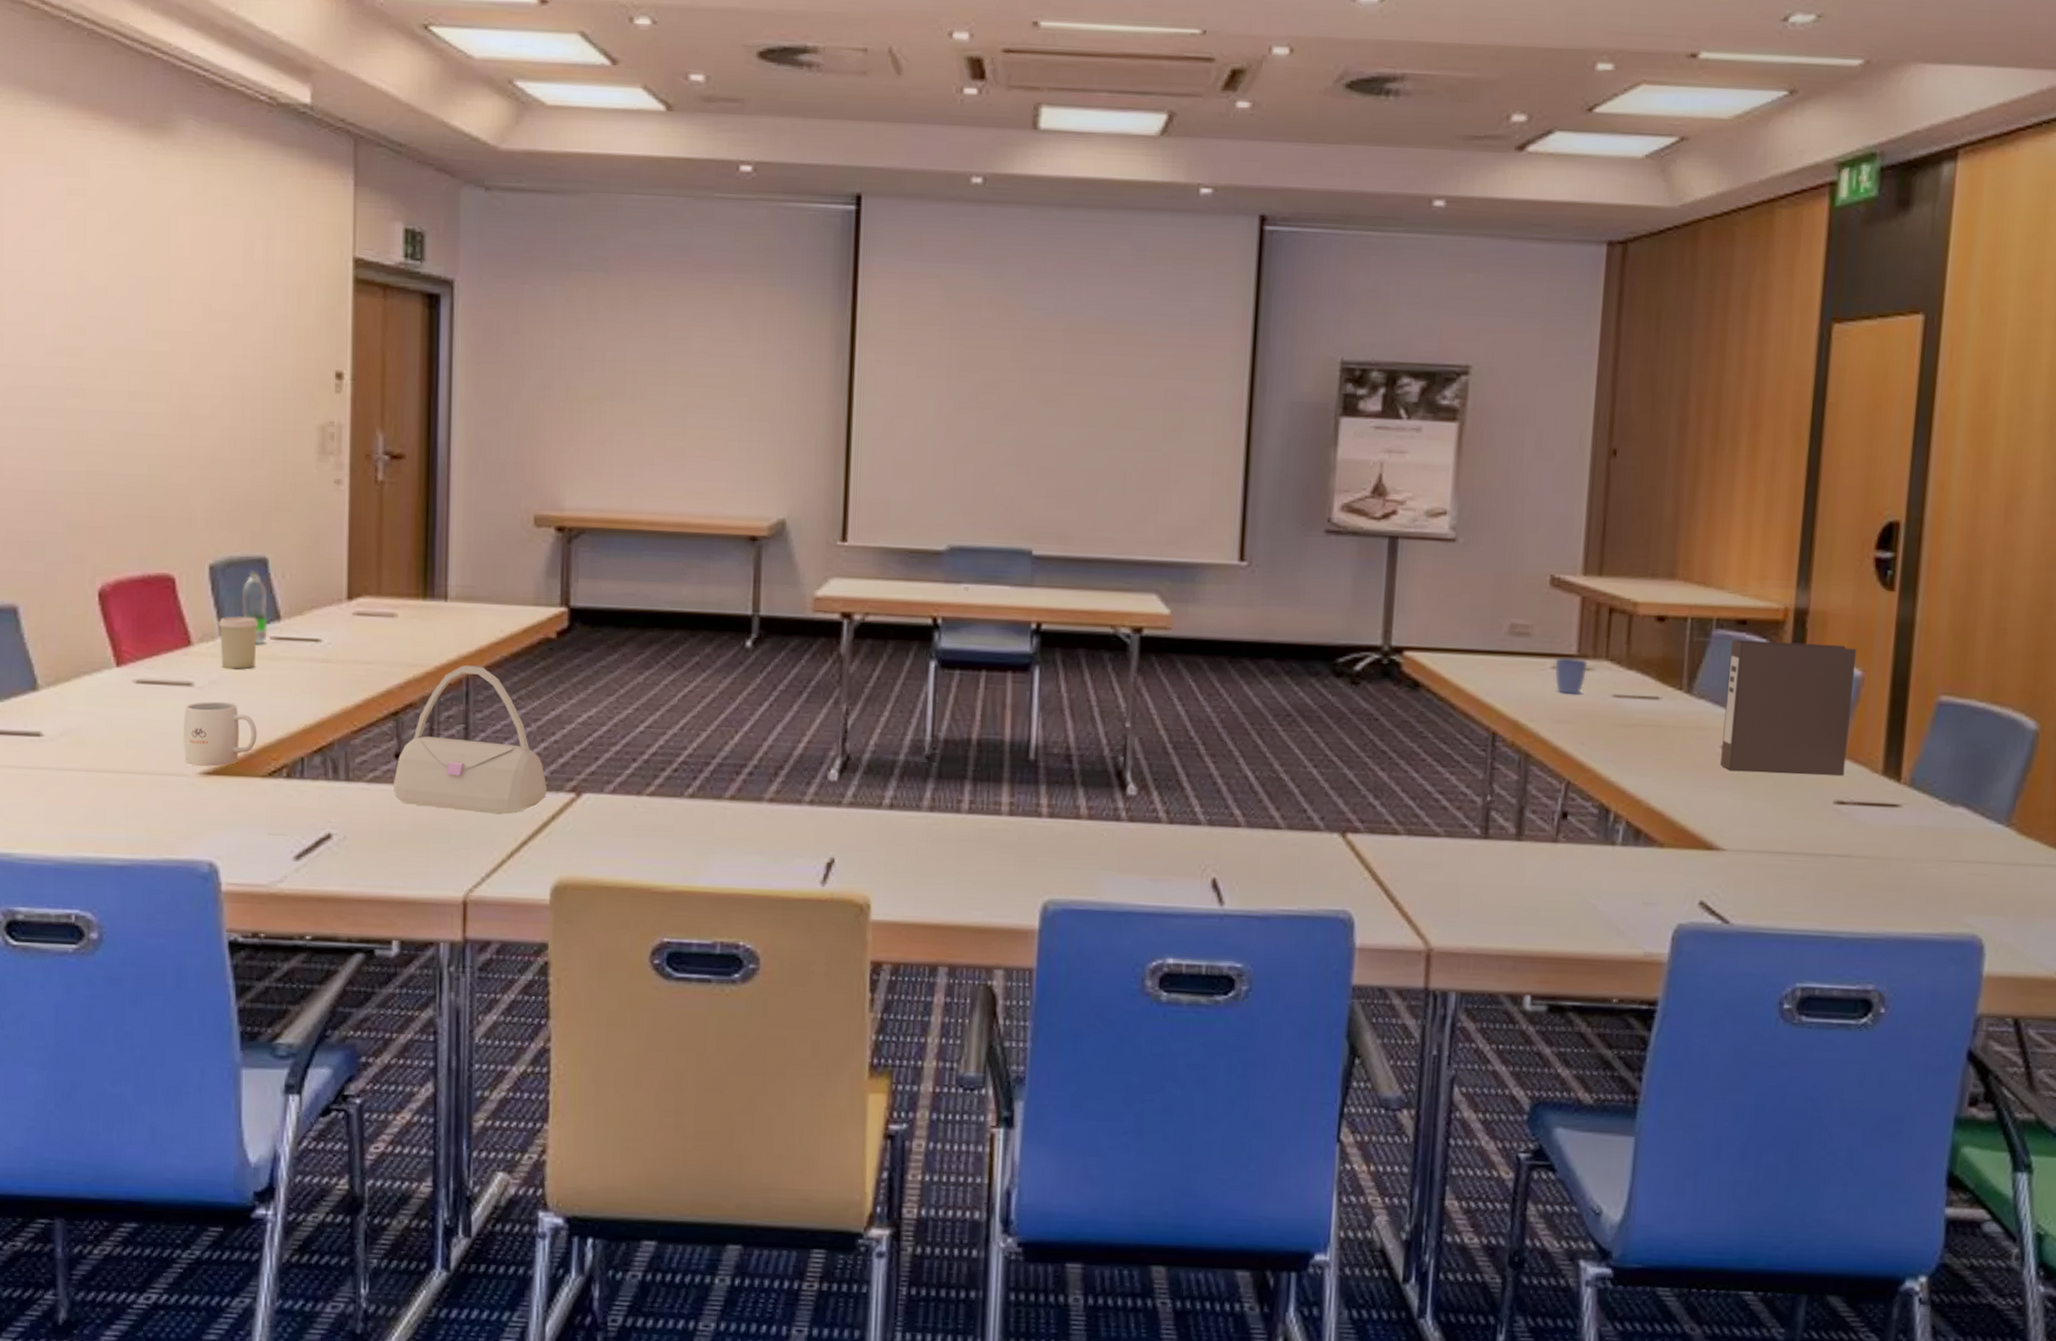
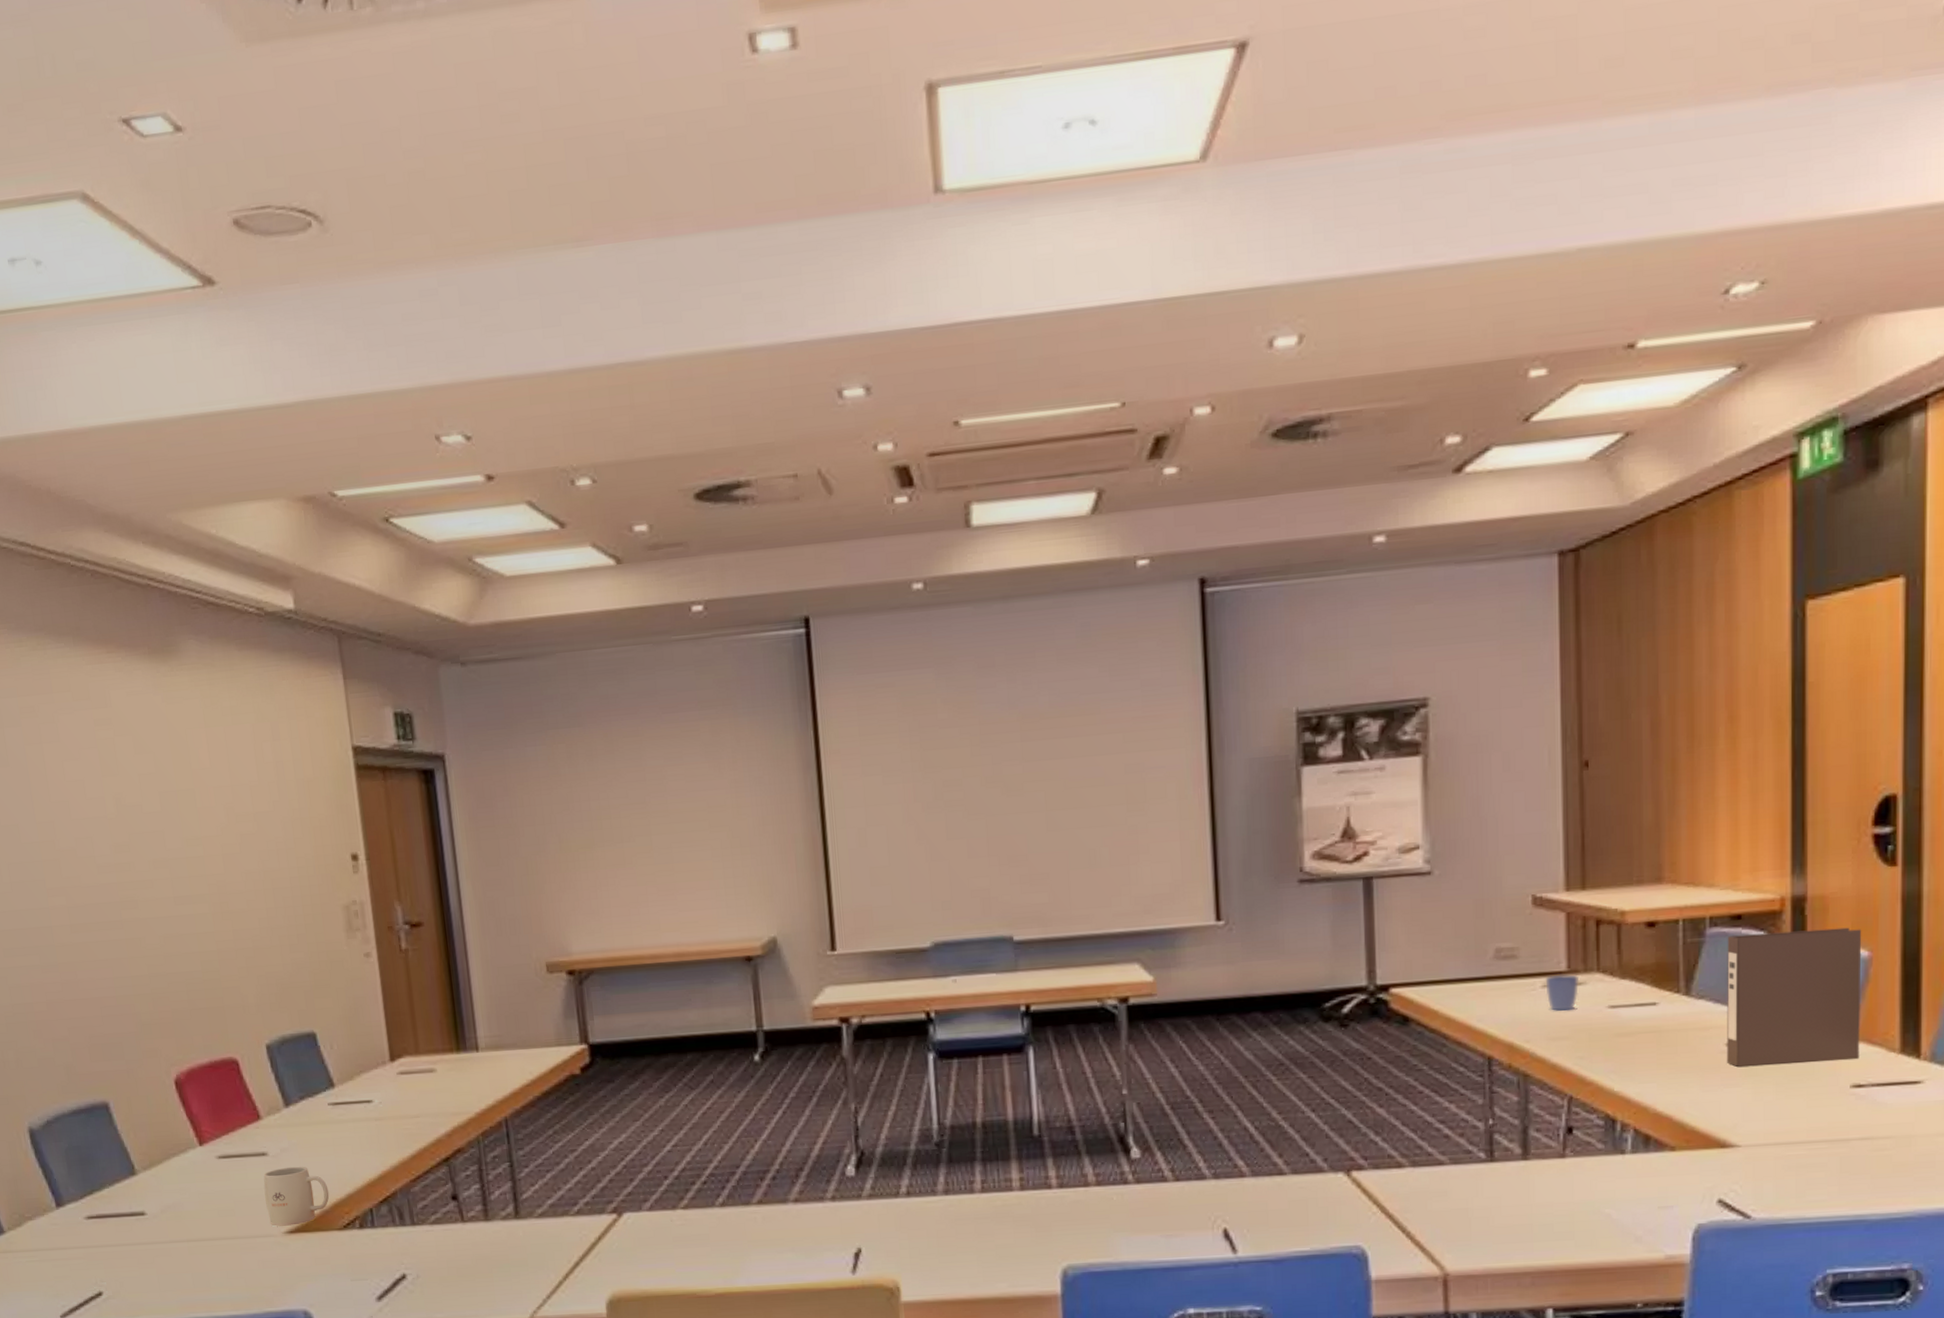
cup: present [218,616,259,670] -> none [281,1087,319,1137]
bottle: present [241,569,268,644] -> none [297,1044,326,1111]
handbag: present [393,665,548,815] -> none [453,1107,591,1241]

